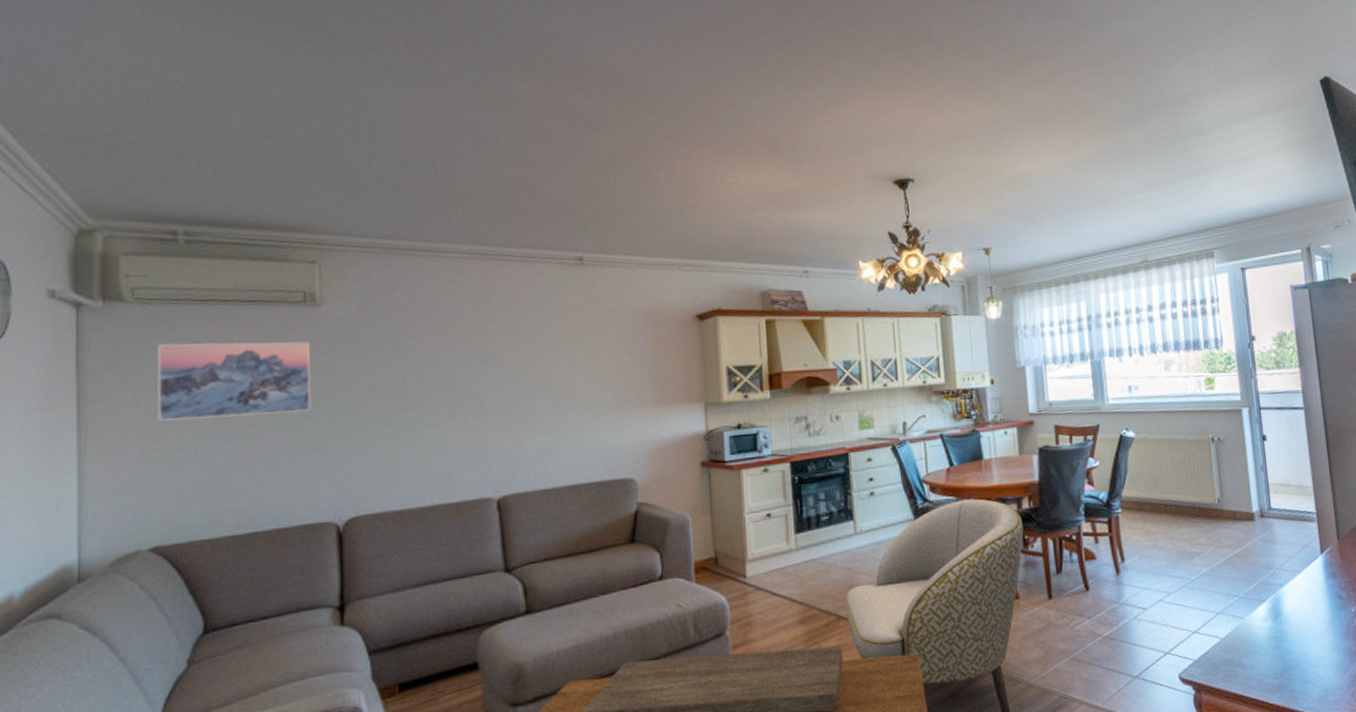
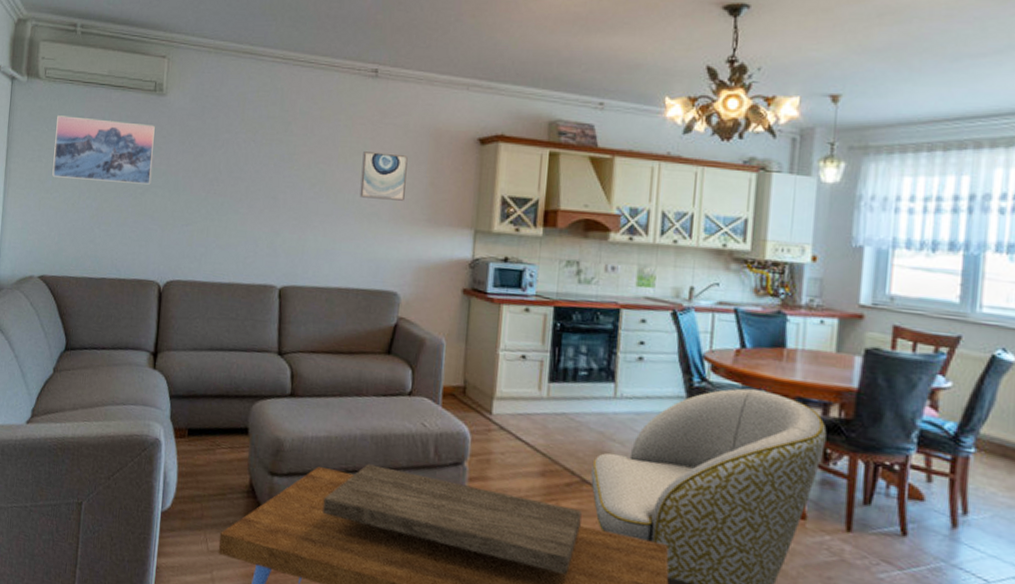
wall art: none [577,339,628,389] -> present [359,151,408,201]

